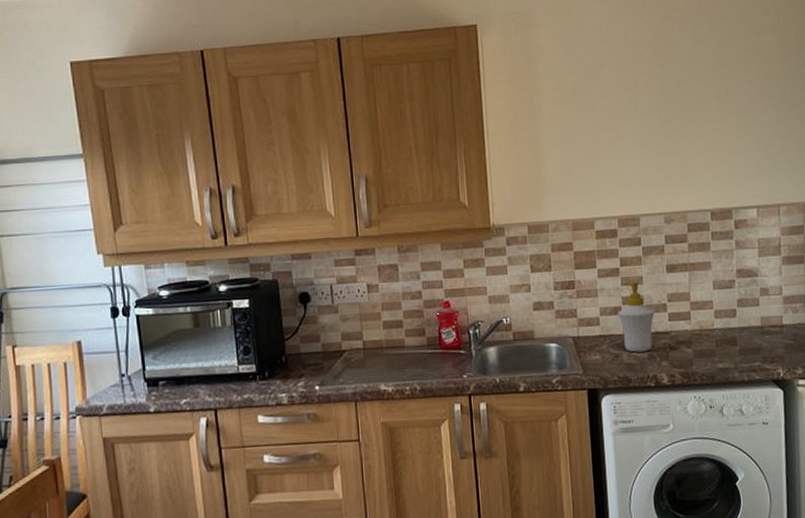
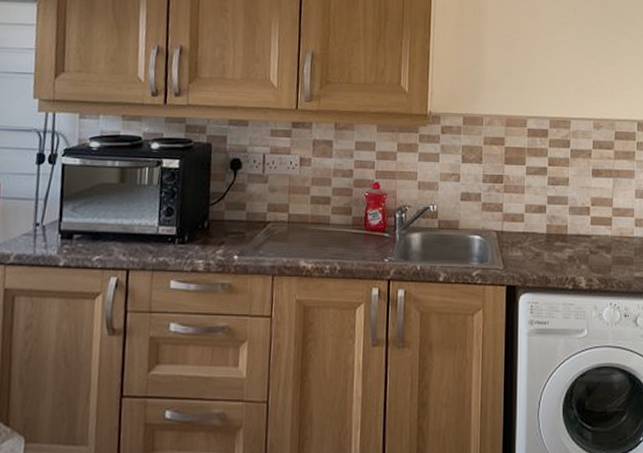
soap bottle: present [618,280,655,353] -> none [542,180,578,253]

